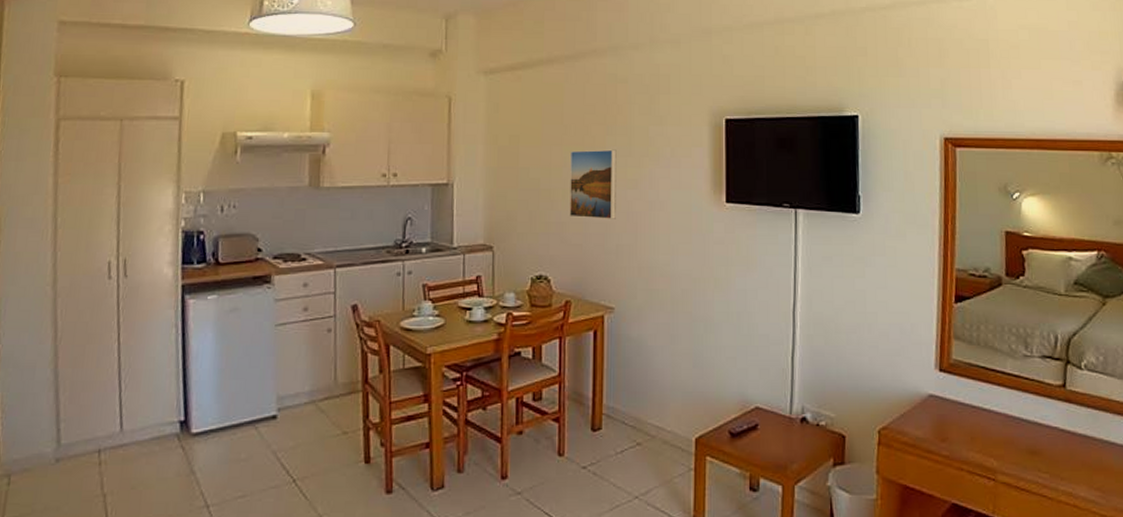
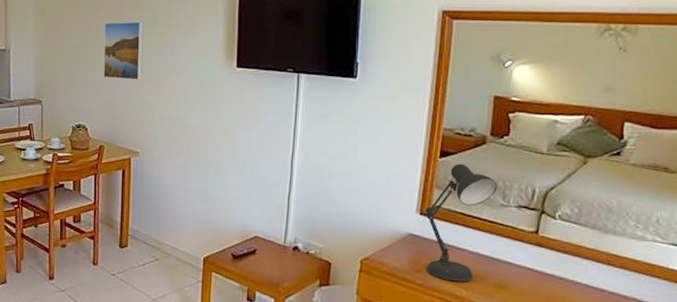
desk lamp: none [943,309,1018,450] -> present [424,163,497,282]

